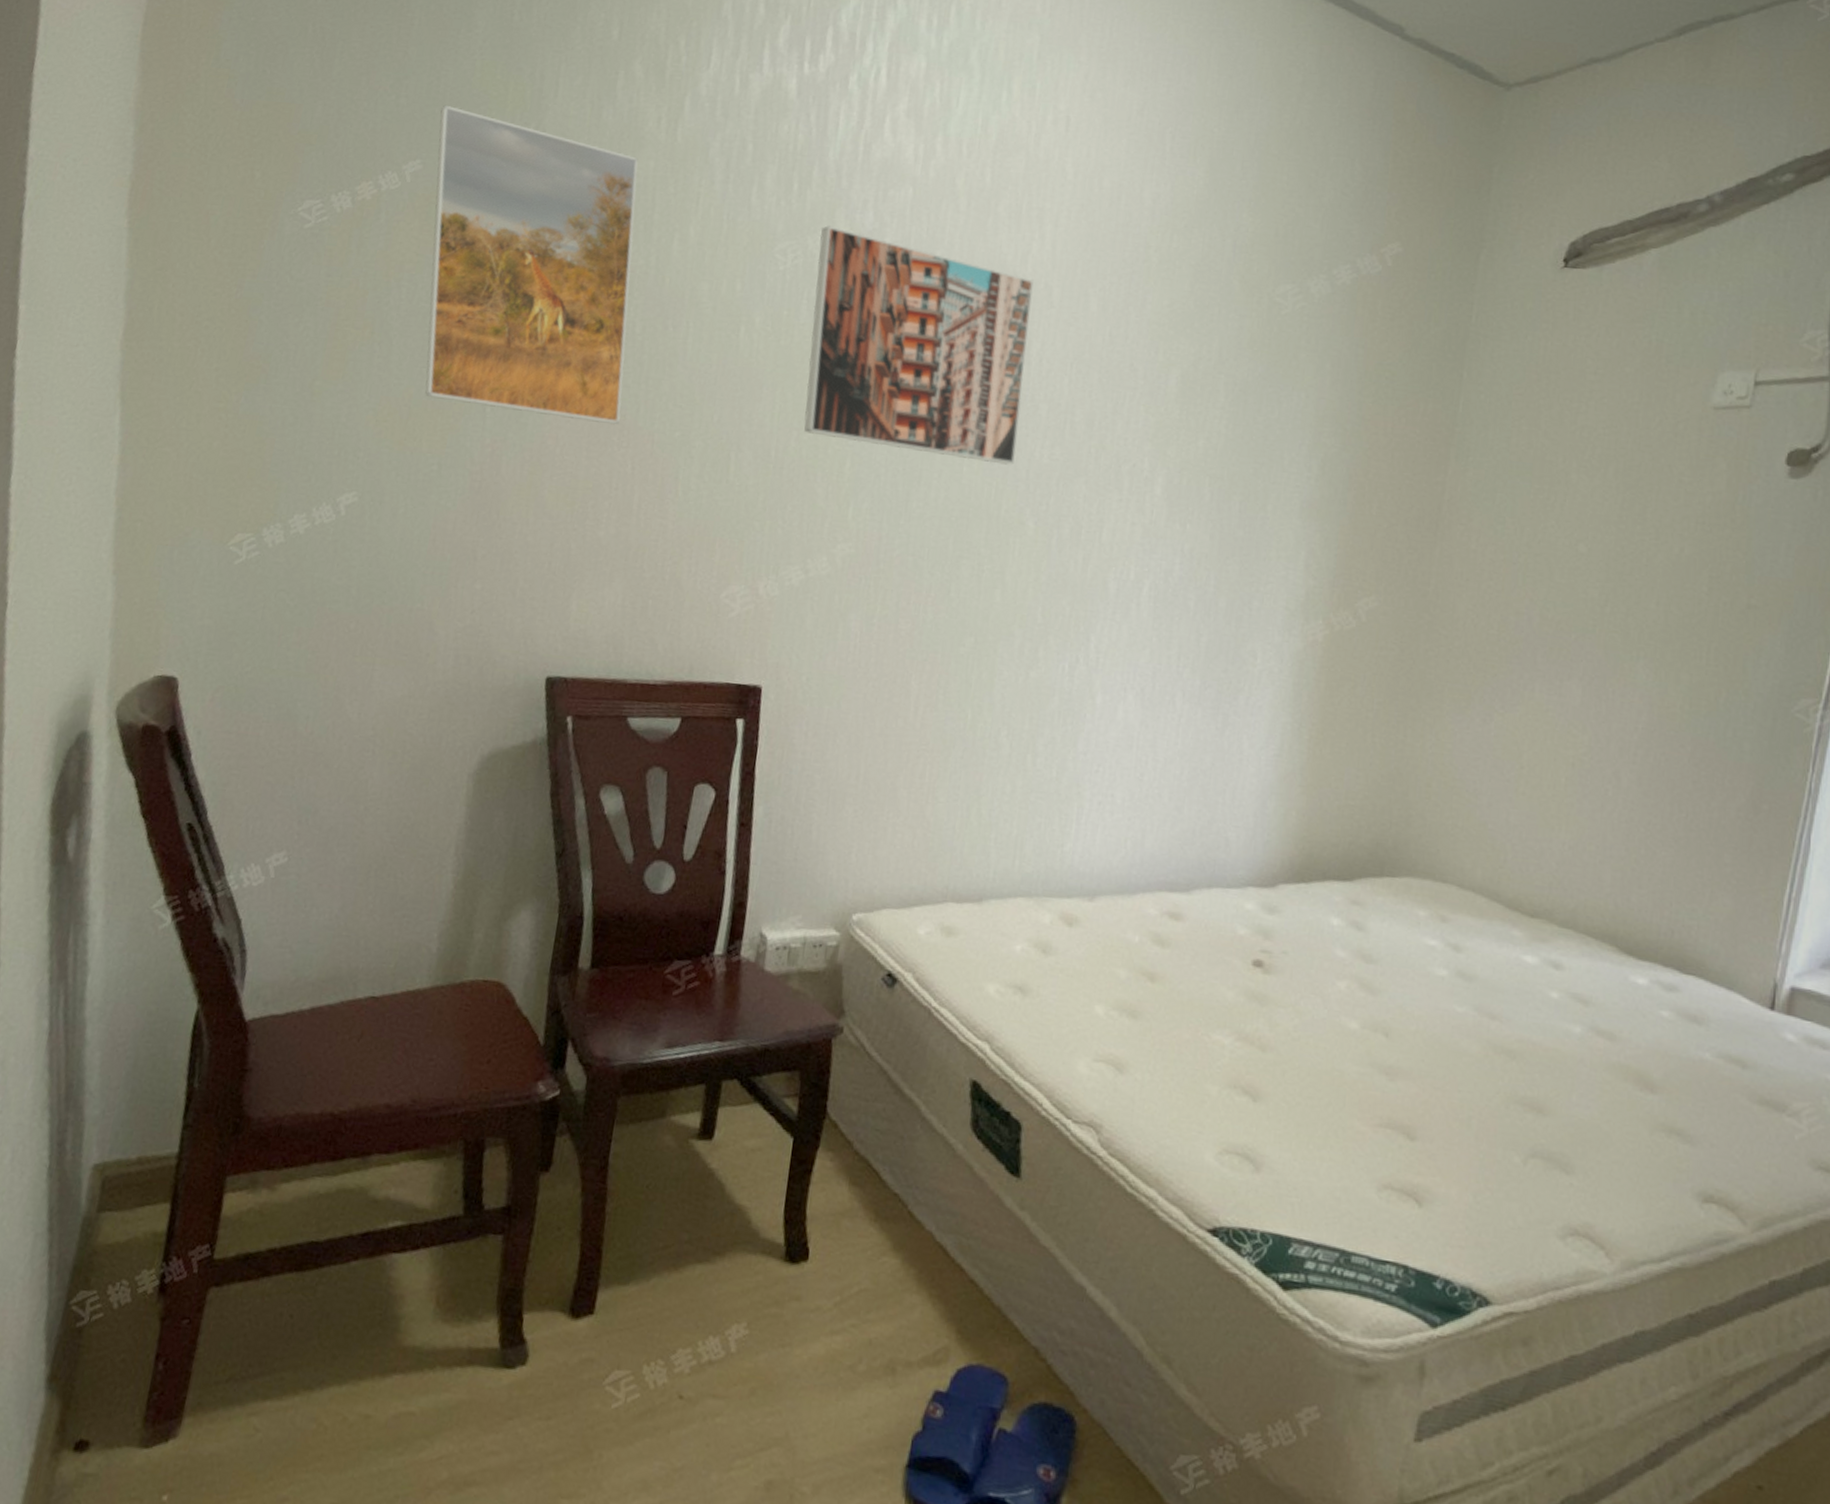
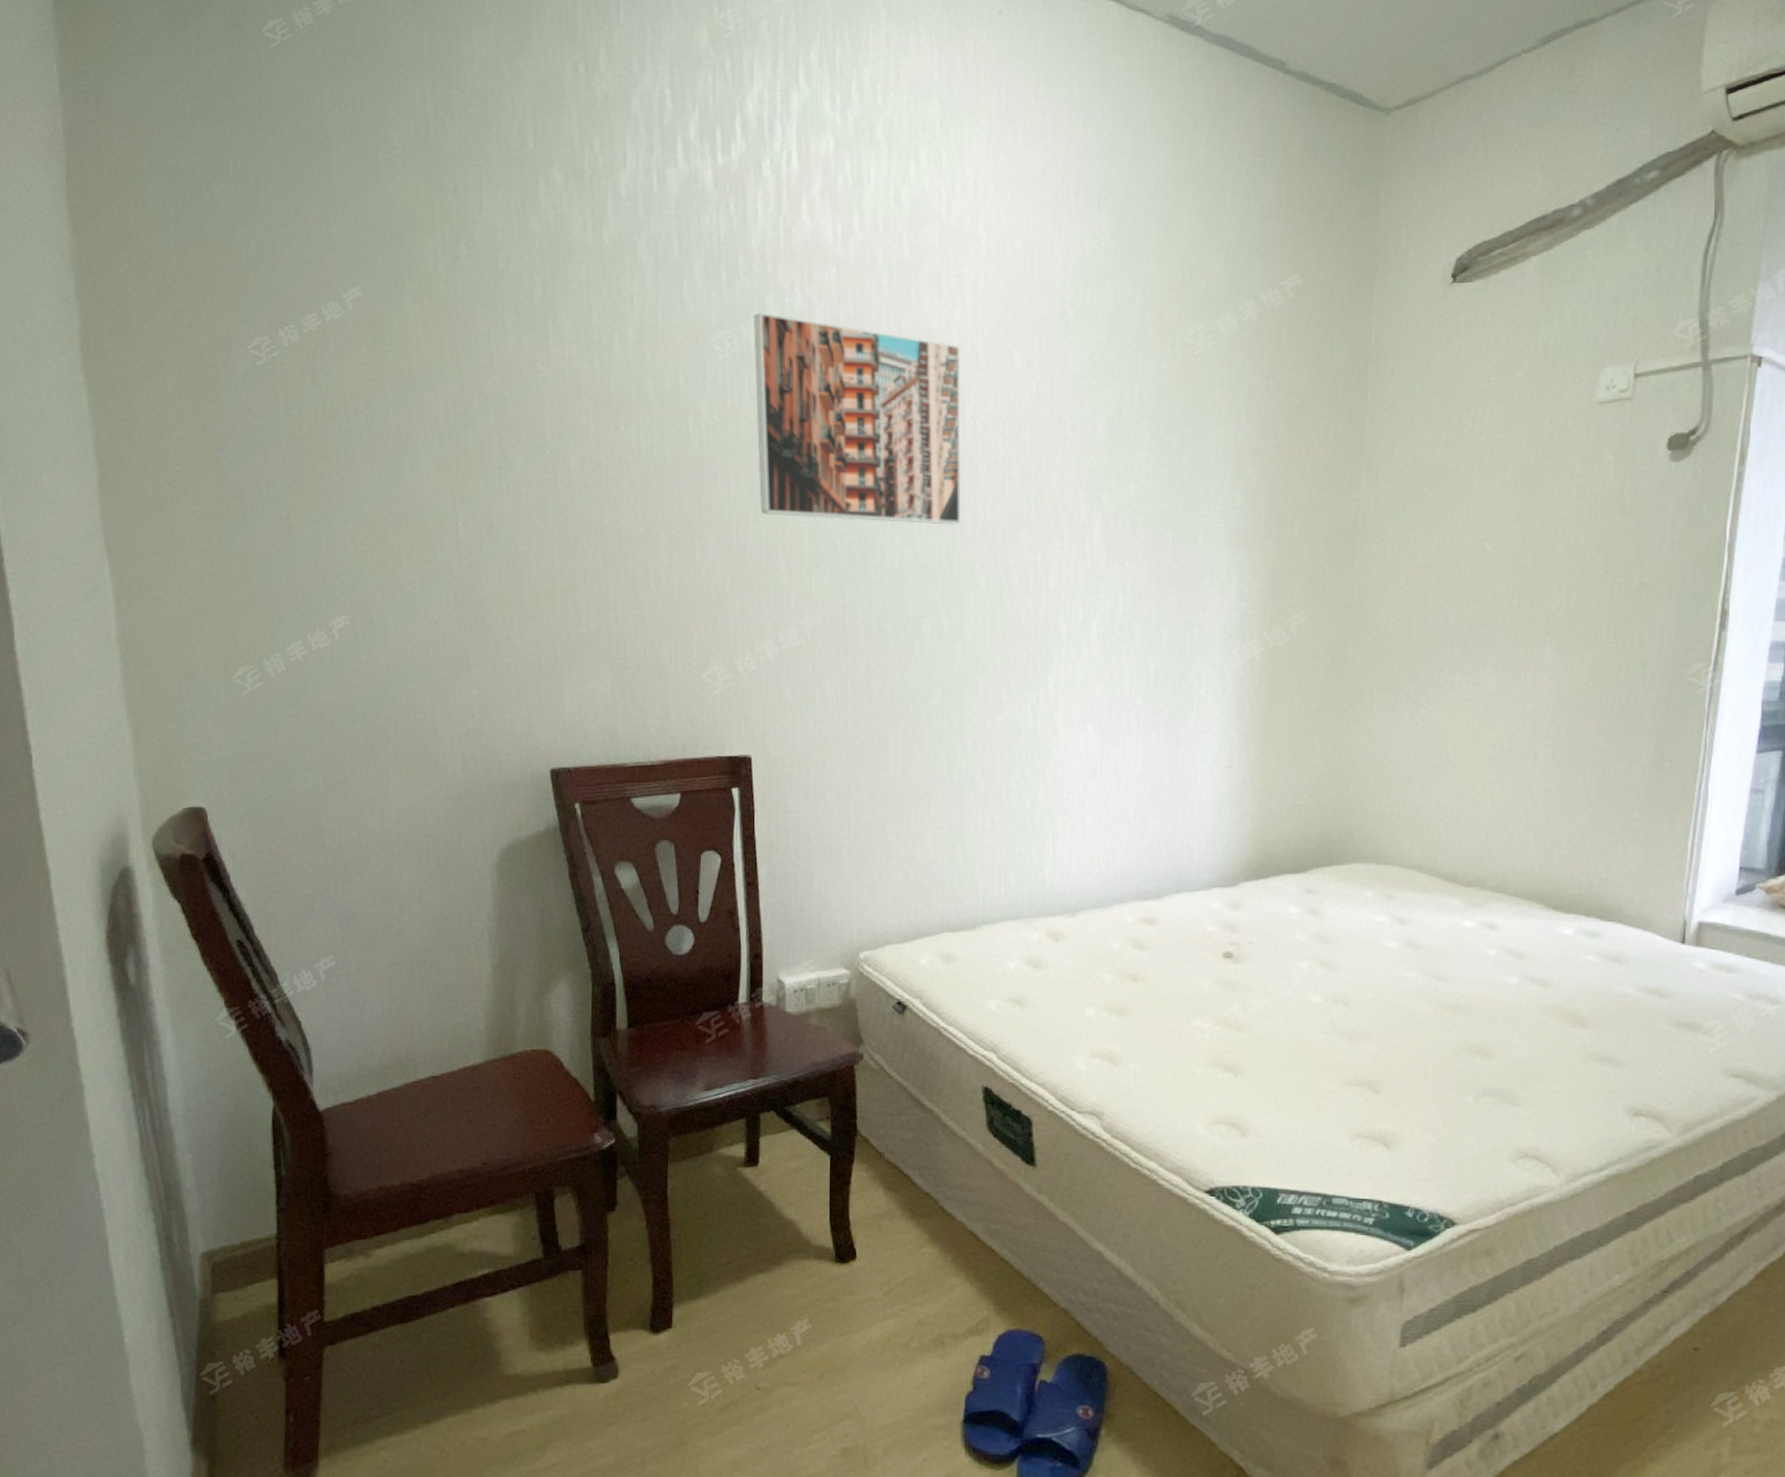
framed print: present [425,105,639,425] -> none [372,229,586,526]

